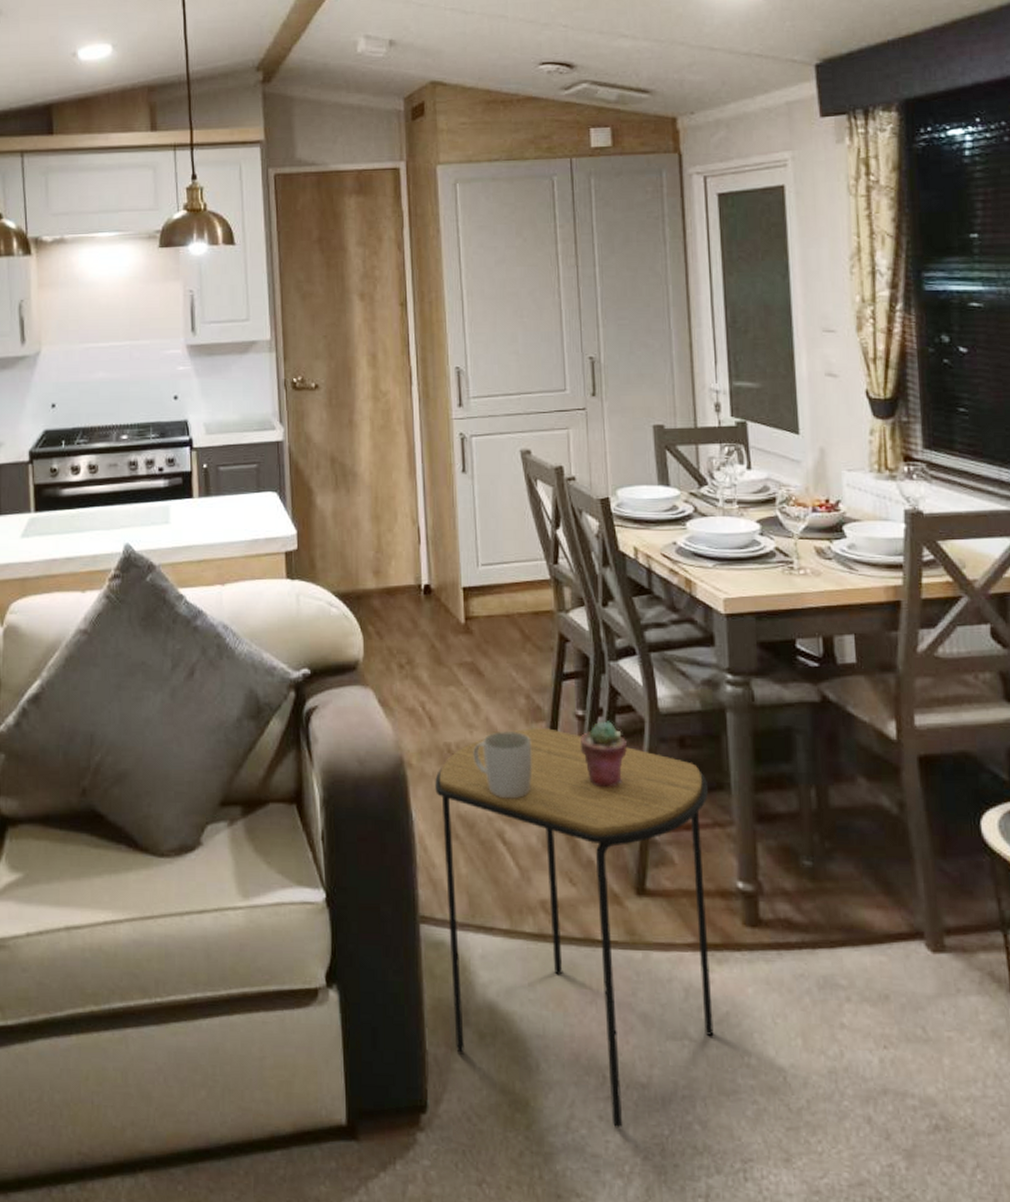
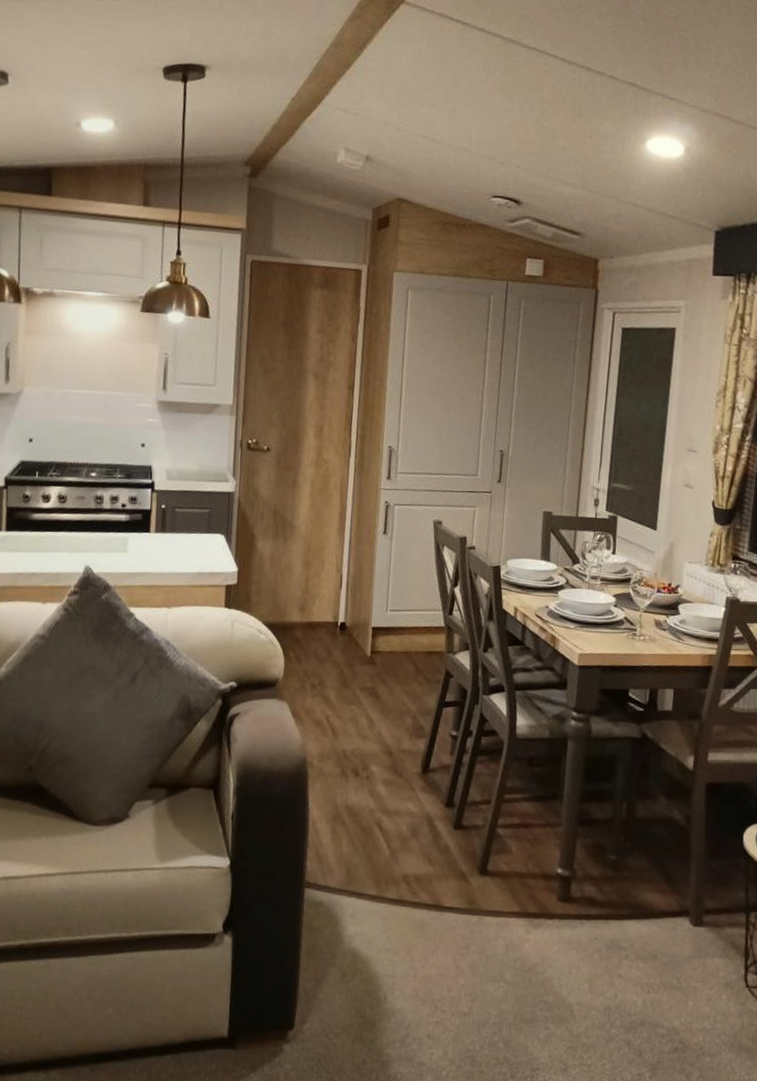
side table: present [435,728,714,1129] -> none [322,742,546,1045]
mug: present [473,730,532,799] -> none [364,743,412,797]
potted succulent: present [581,721,627,787] -> none [451,740,488,792]

